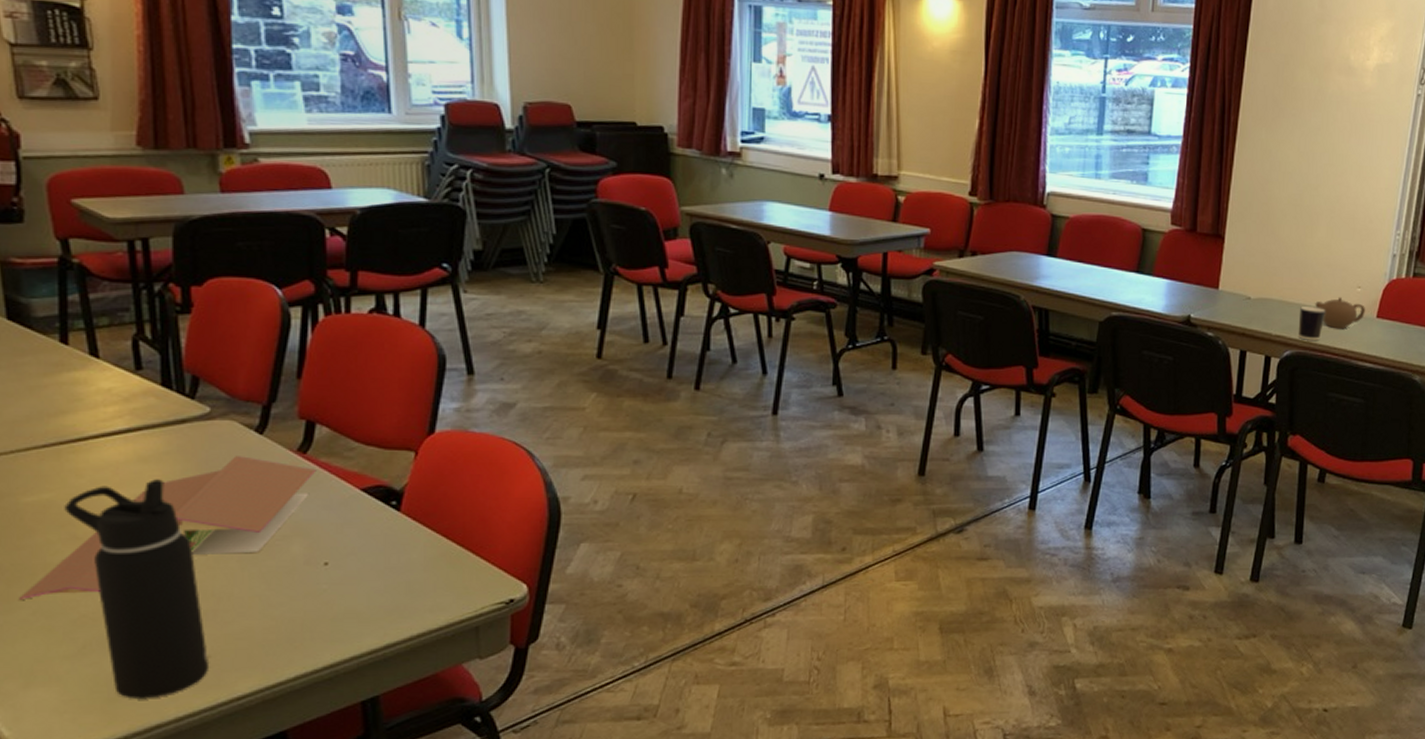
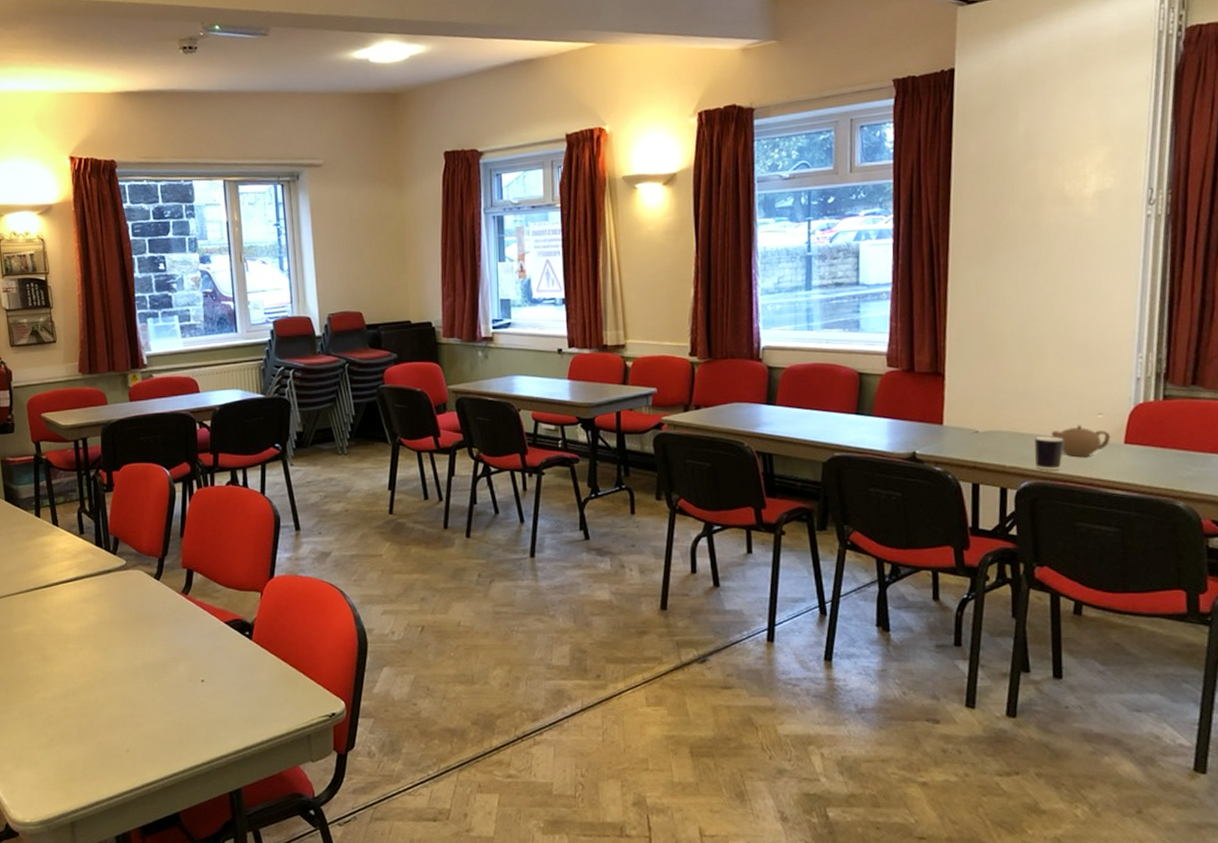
papers: present [19,456,317,600] -> none [13,597,195,703]
water bottle: present [64,479,210,699] -> none [39,615,129,781]

